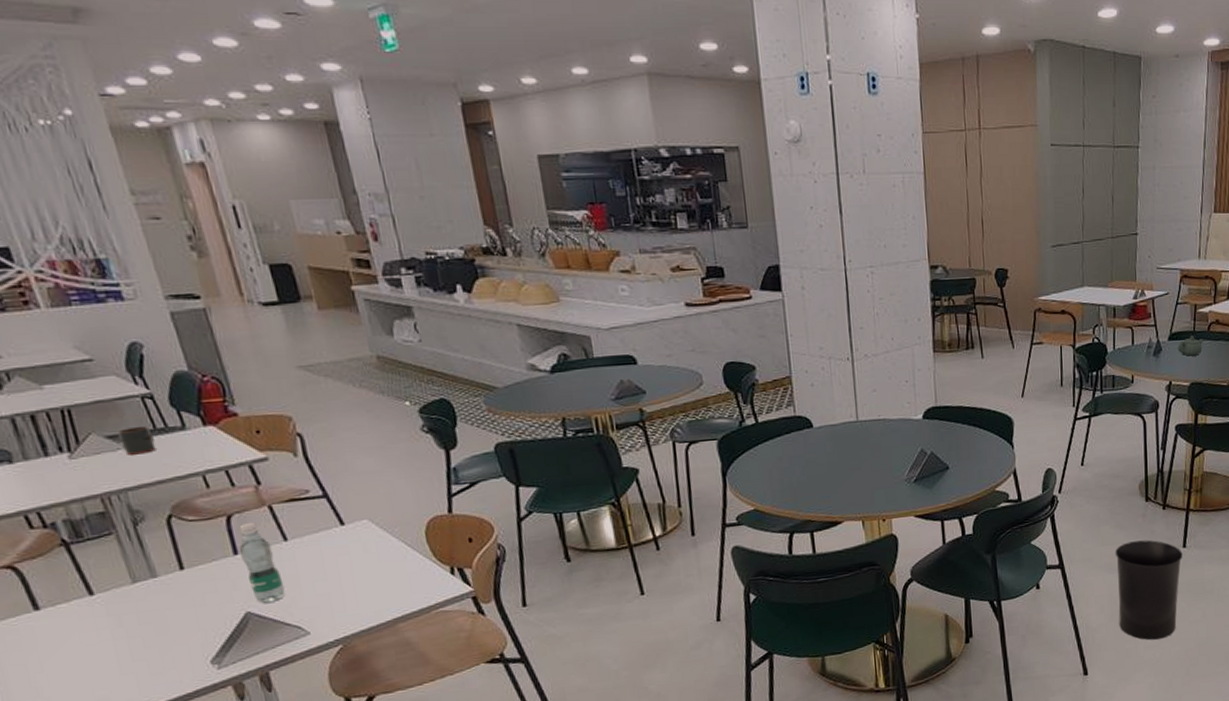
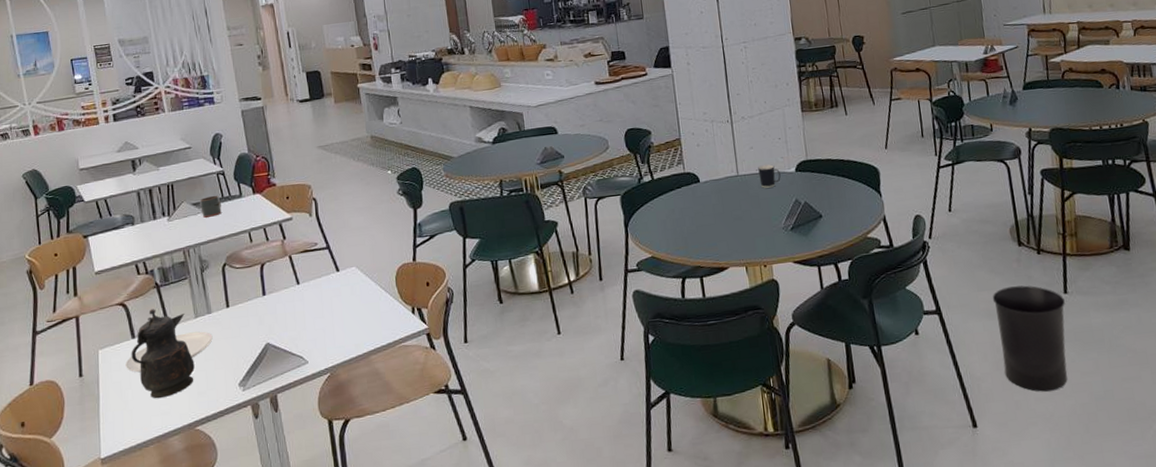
plate: none [29,599,164,652] -> present [125,331,213,373]
coffeepot: none [35,572,141,682] -> present [131,309,195,398]
bottle: present [238,522,285,603] -> none [266,269,294,336]
mug: none [881,410,906,436] -> present [758,164,781,188]
teapot: present [1178,336,1203,356] -> none [1033,84,1059,104]

